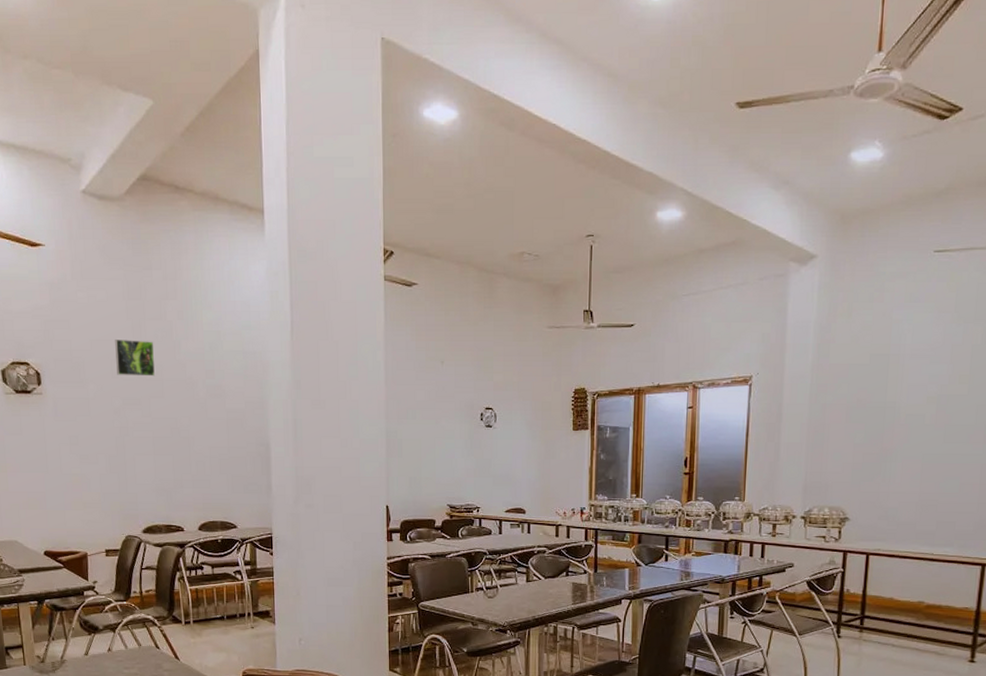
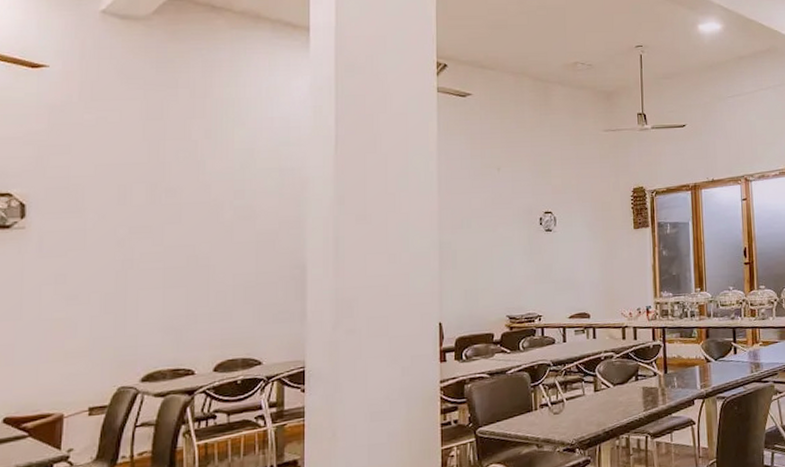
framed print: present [115,340,155,376] -> none [125,162,174,202]

